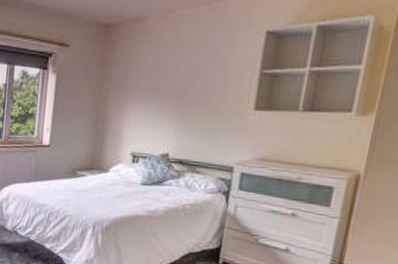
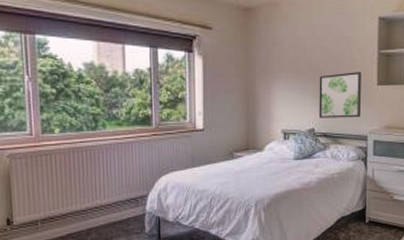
wall art: none [175,94,235,146] -> present [318,72,361,118]

